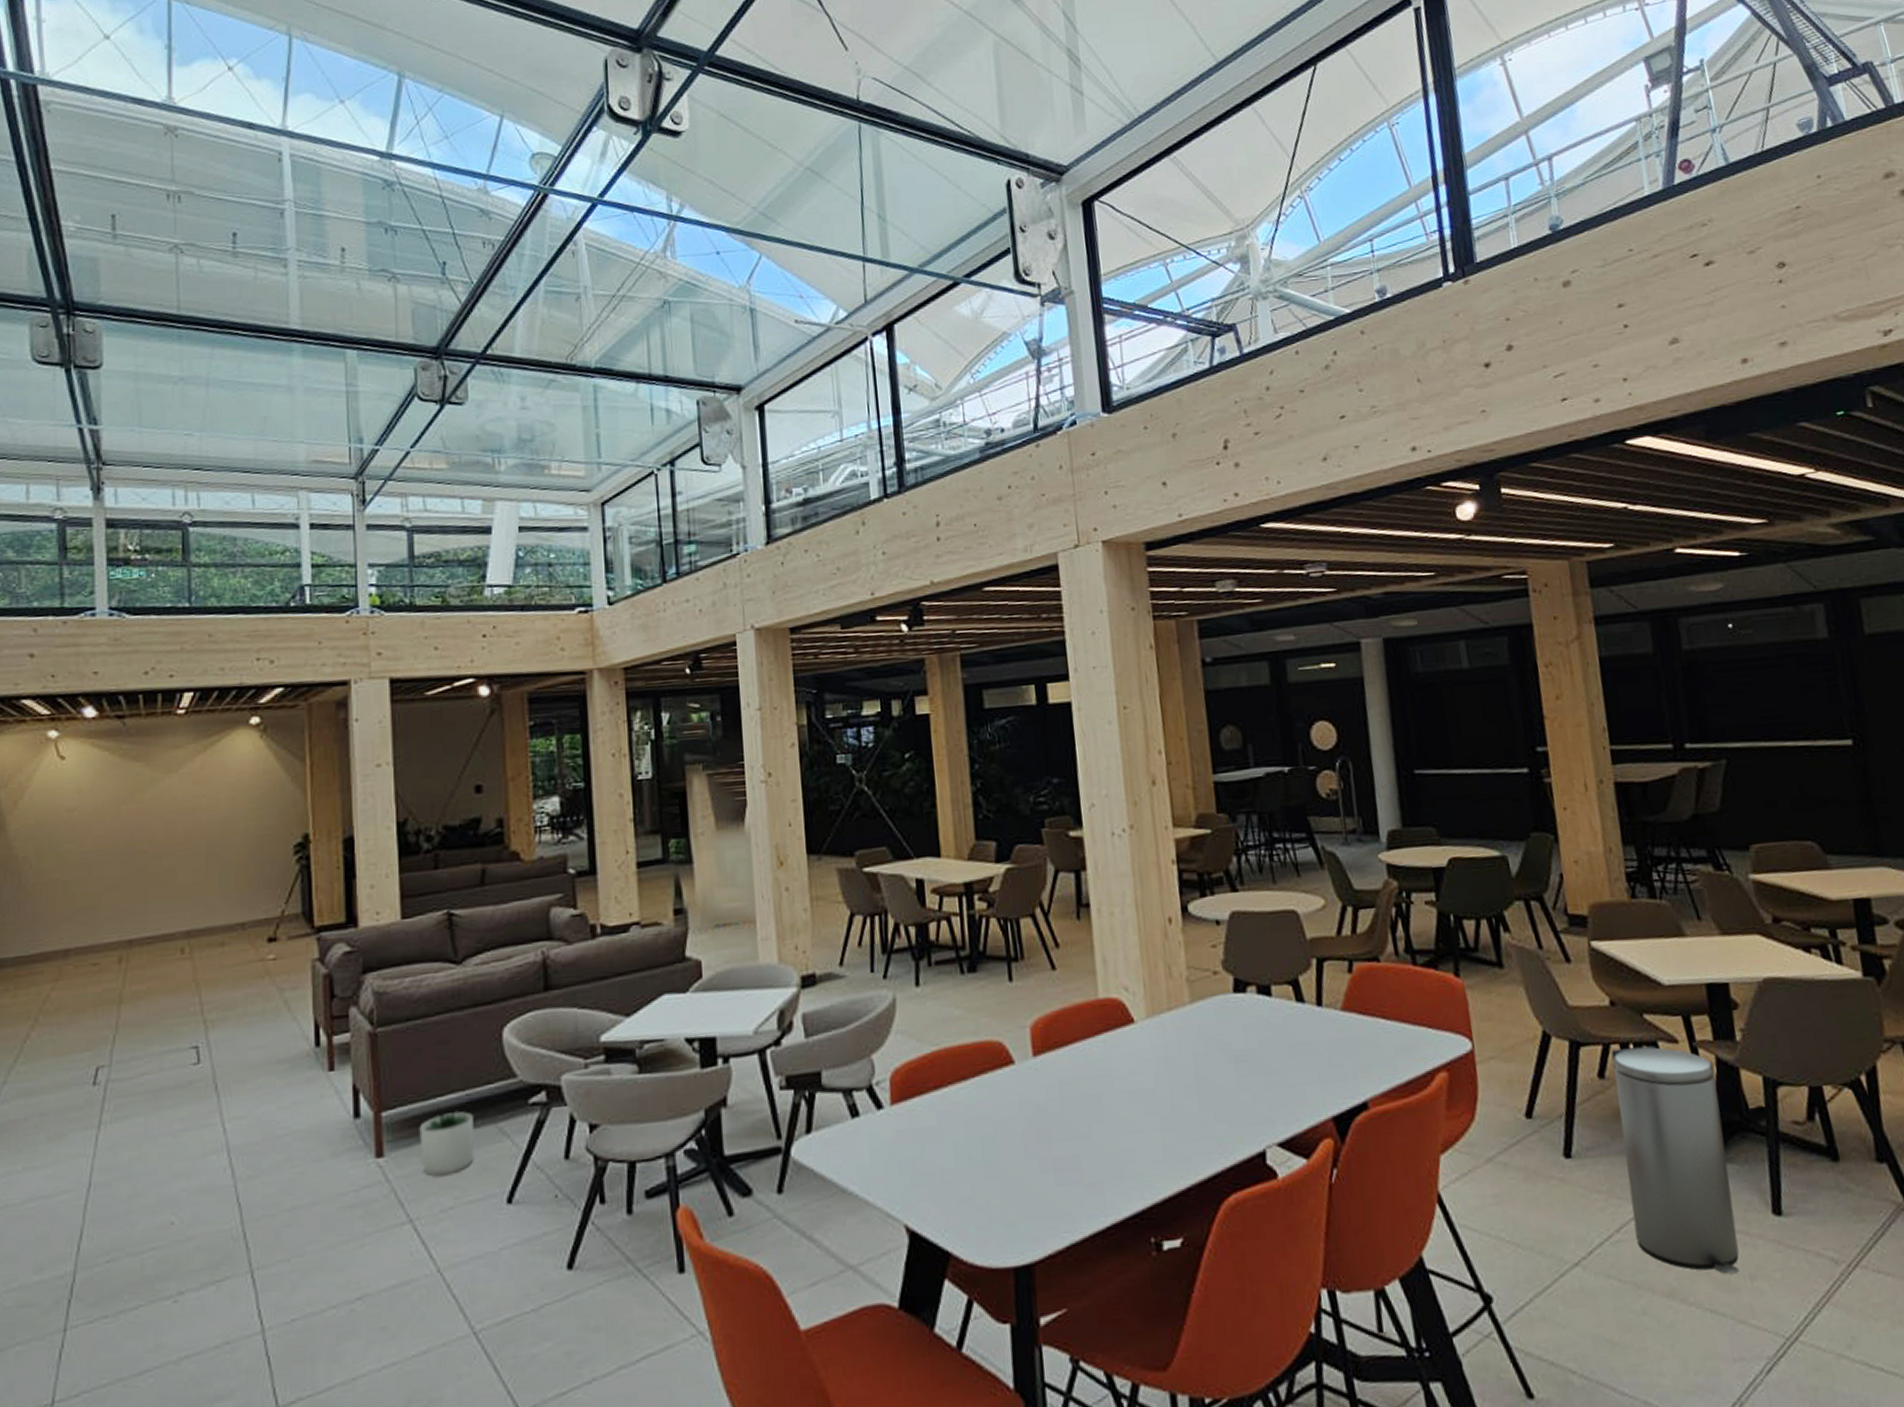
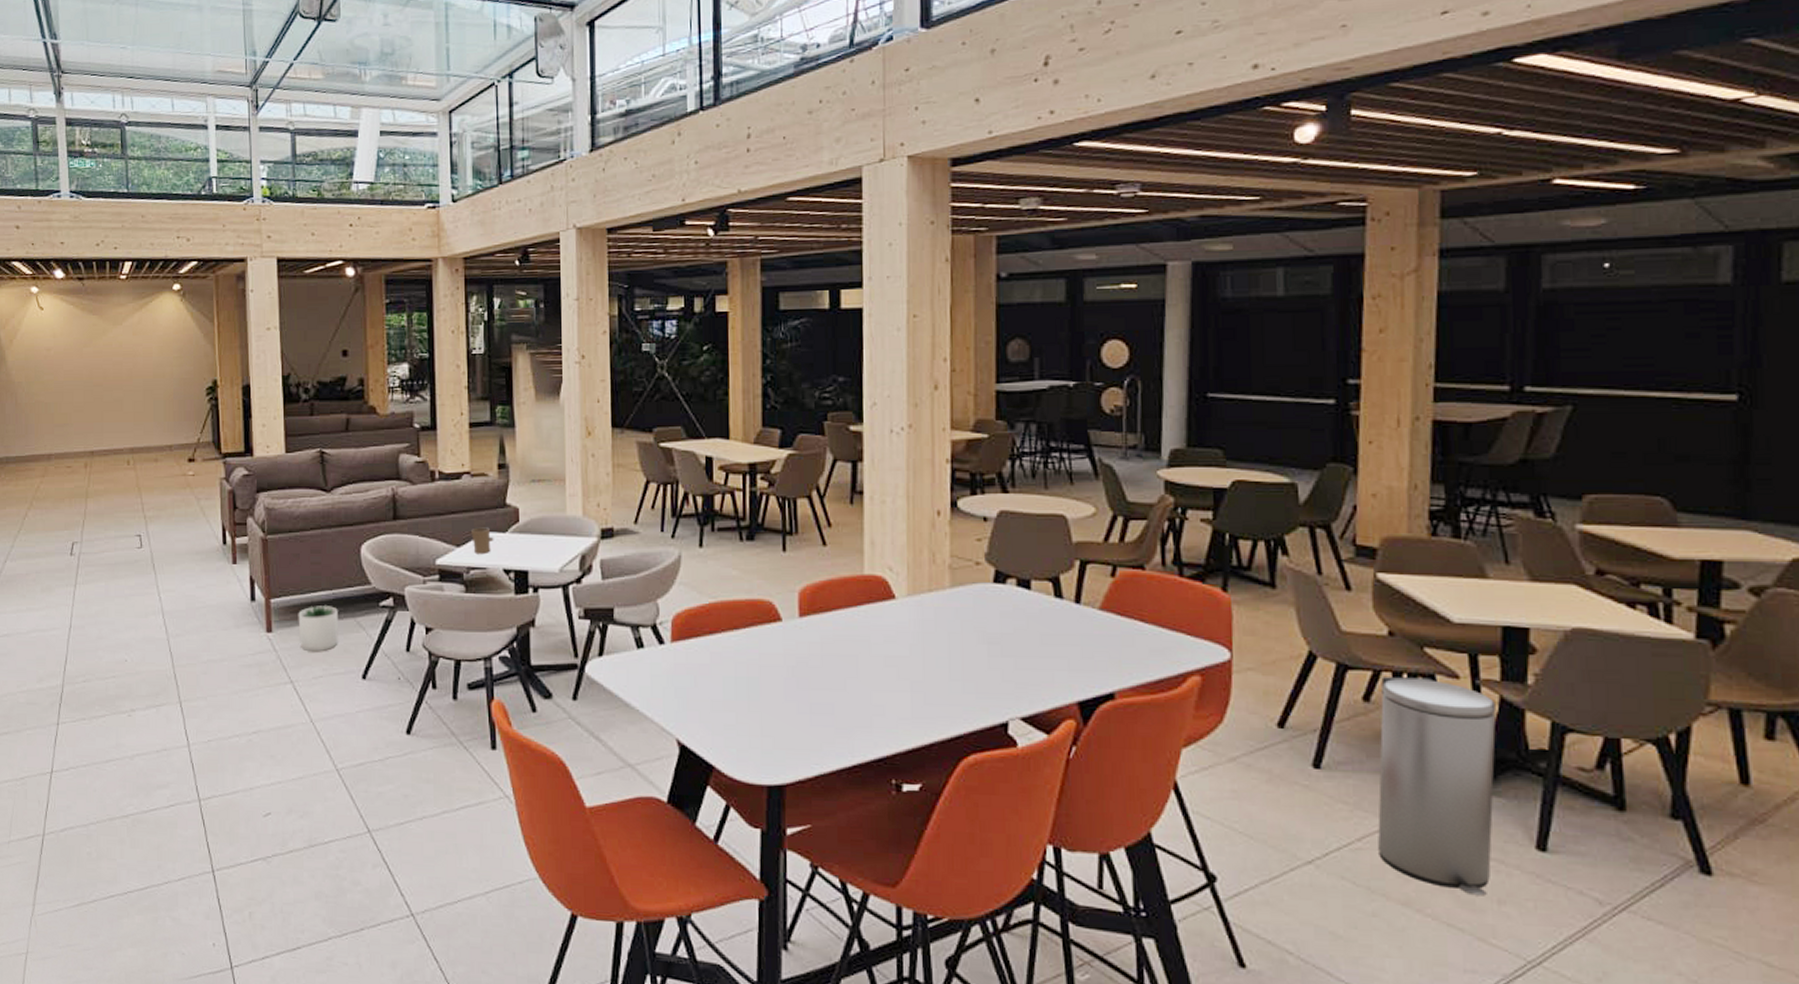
cup: none [644,988,672,1024] -> present [471,527,494,555]

